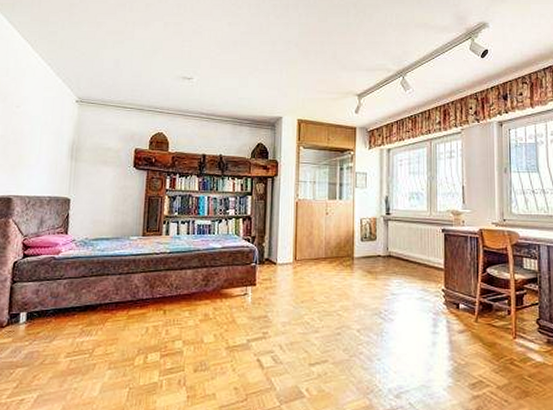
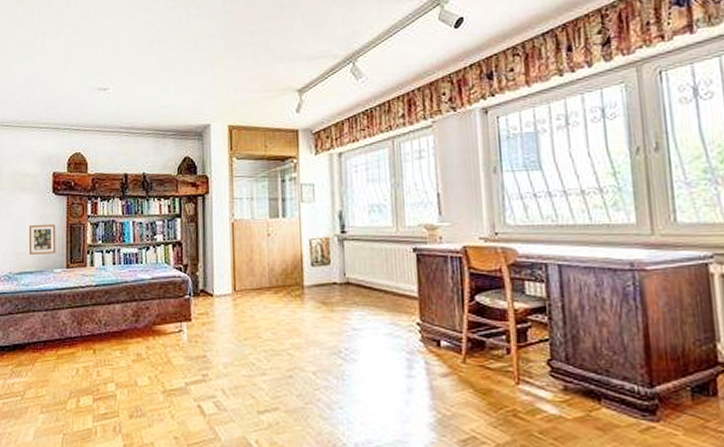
picture frame: none [106,196,135,223] -> present [28,225,56,254]

